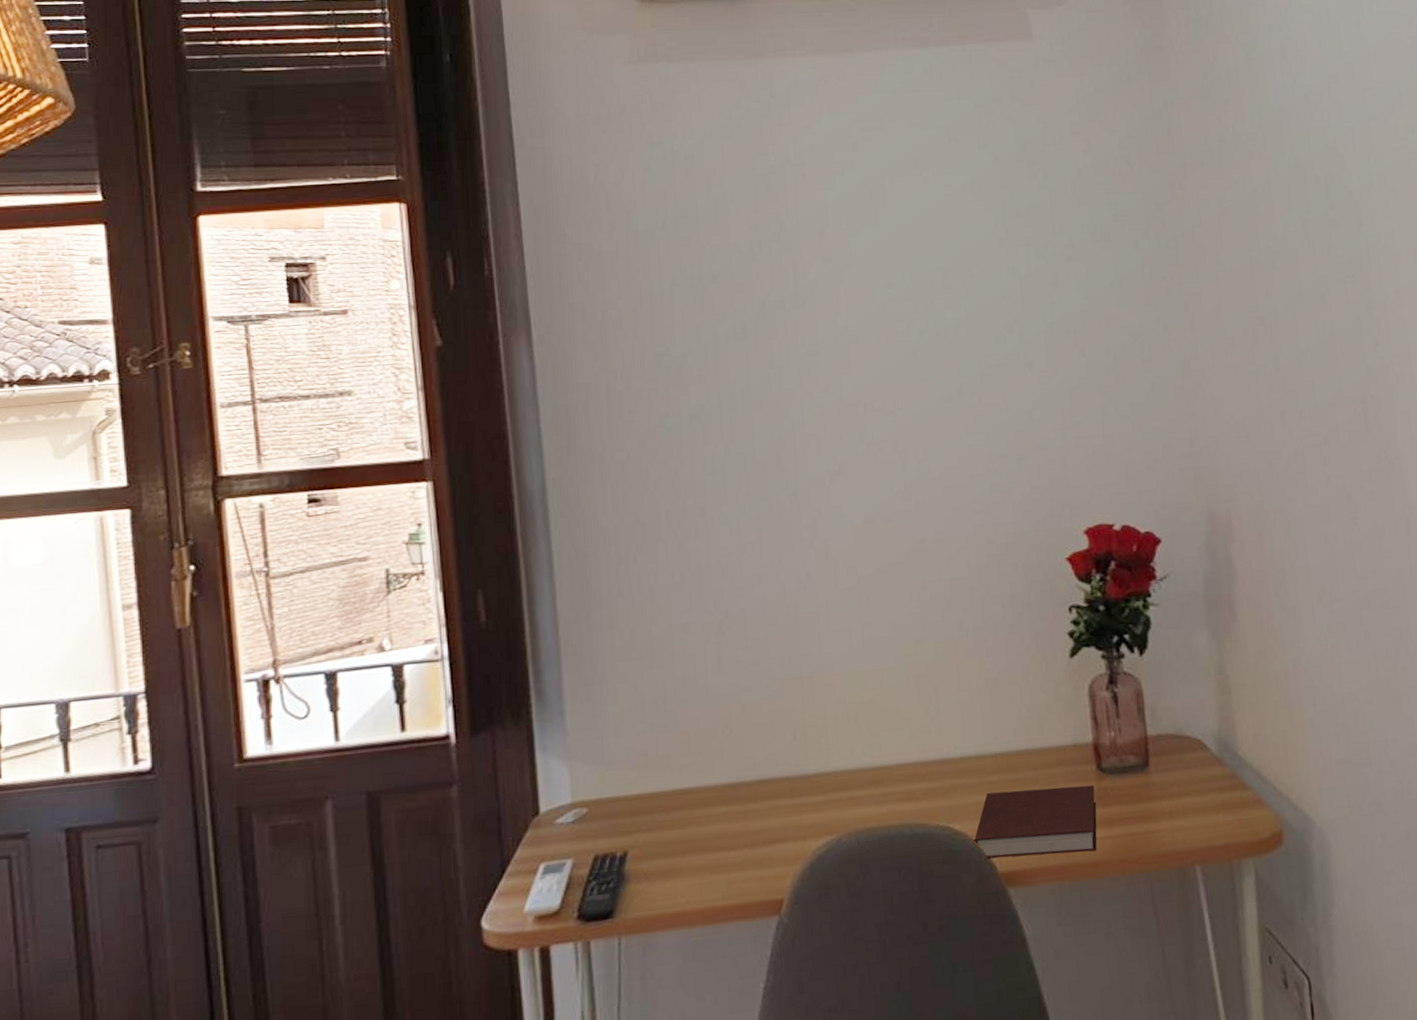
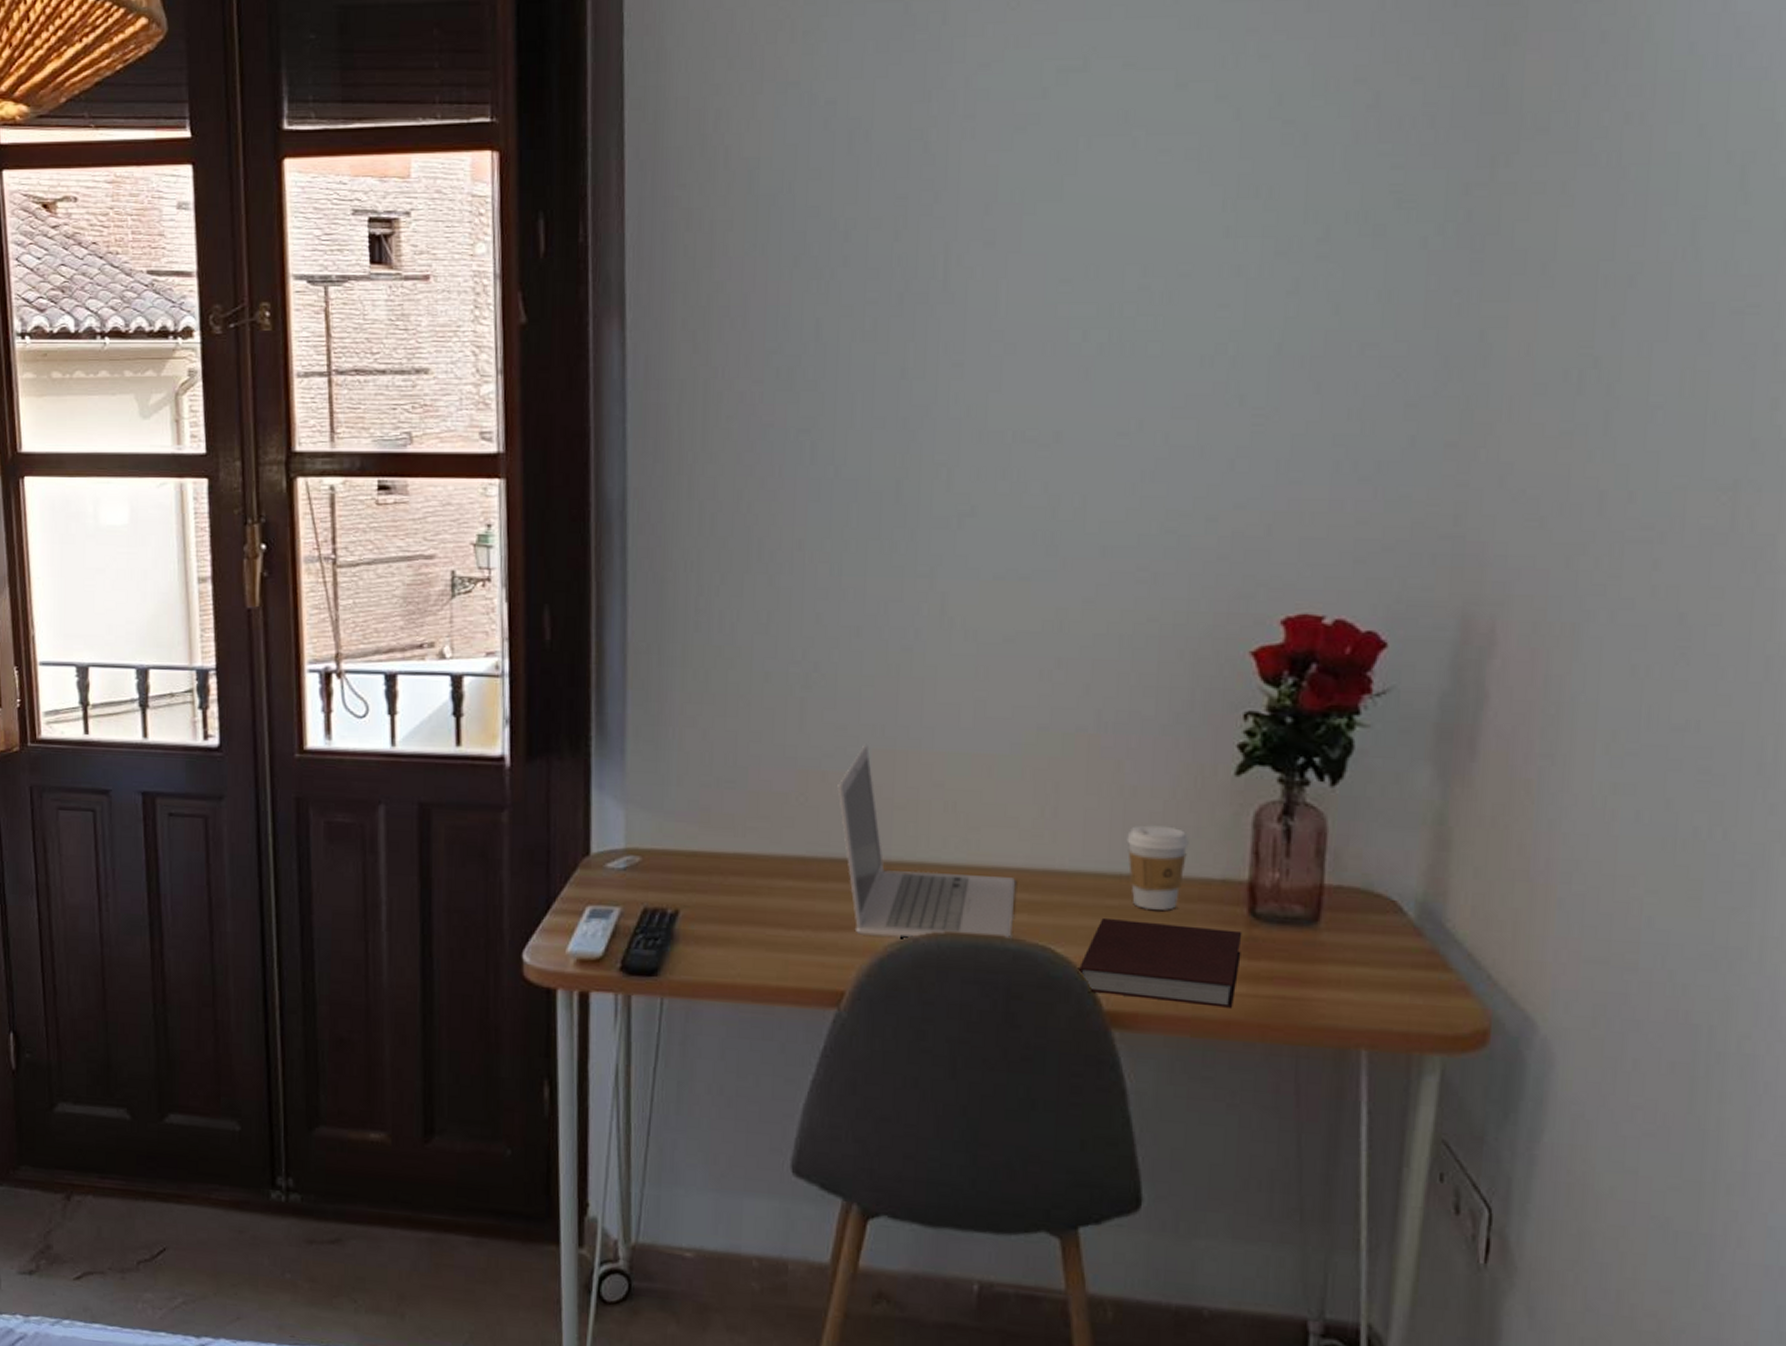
laptop: none [757,674,918,845] -> present [837,743,1016,940]
coffee cup: none [996,707,1044,780] -> present [1126,825,1189,910]

